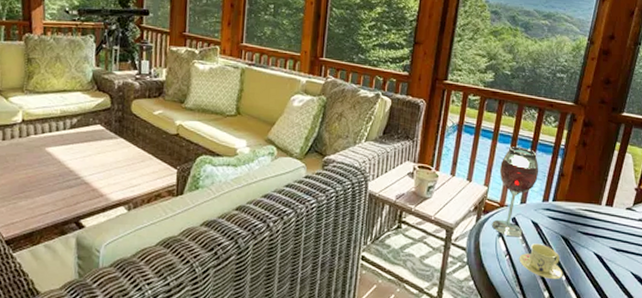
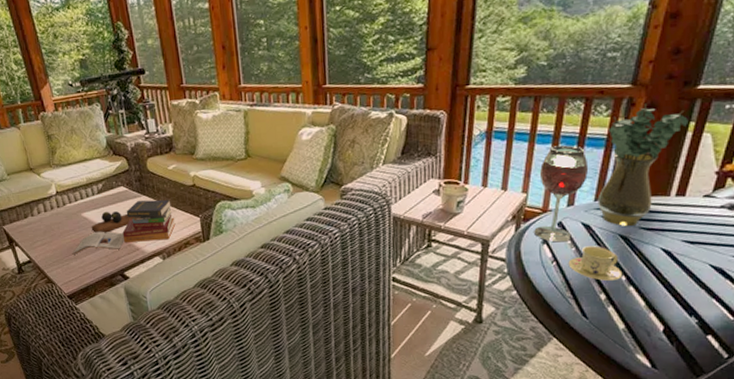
magazine: none [24,170,89,193] -> present [73,231,124,255]
decorative tray: none [53,149,106,173] -> present [91,211,135,233]
books: none [87,143,150,189] -> present [122,199,176,243]
vase: none [545,120,615,228] -> present [597,102,688,226]

